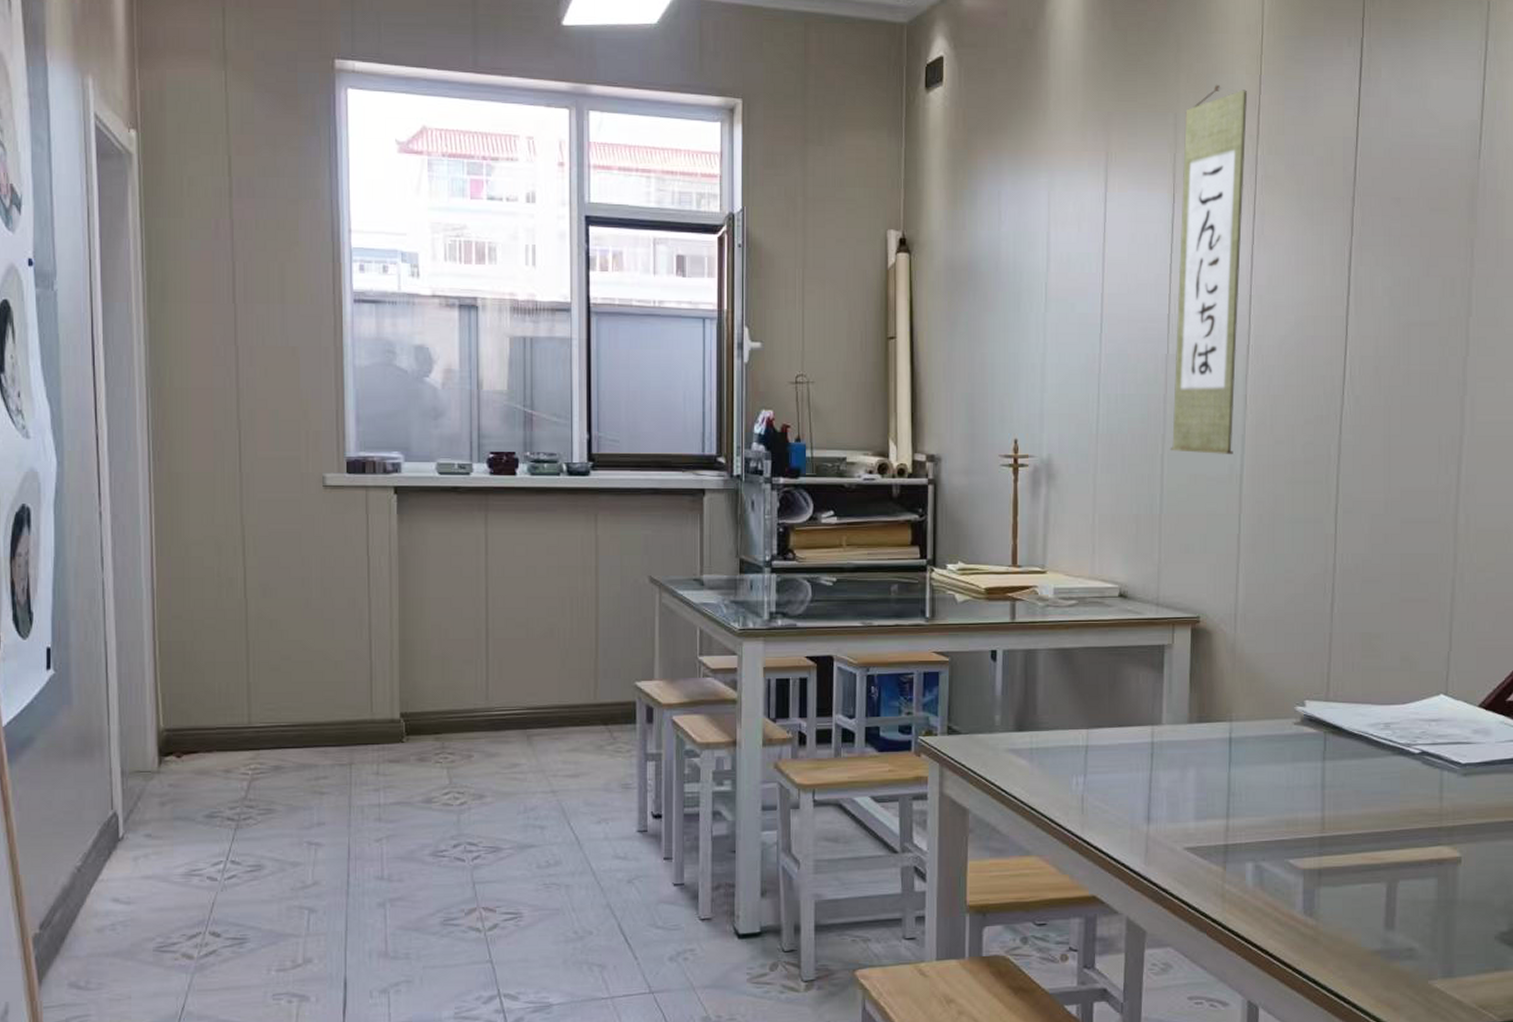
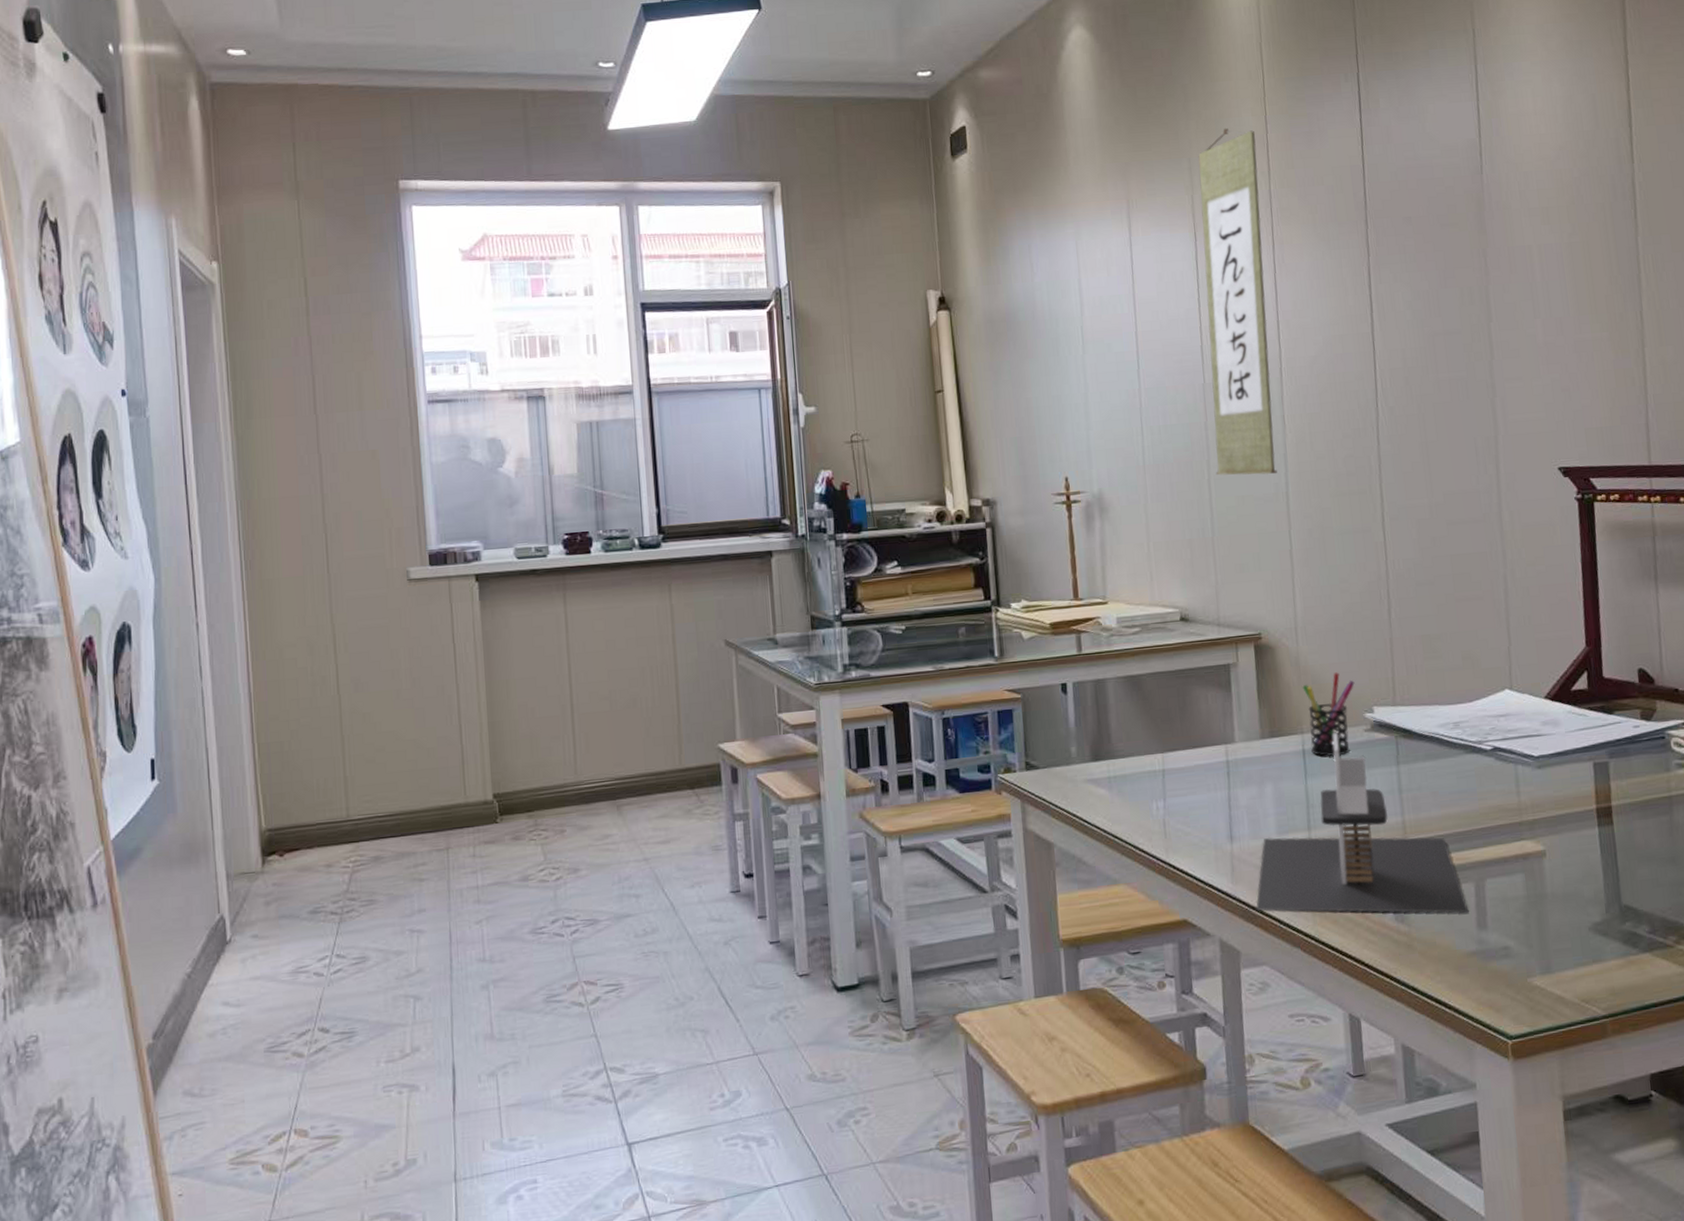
incense holder: none [1166,723,1378,913] -> present [1256,733,1469,914]
pen holder: none [1236,663,1289,747] -> present [1302,672,1355,757]

